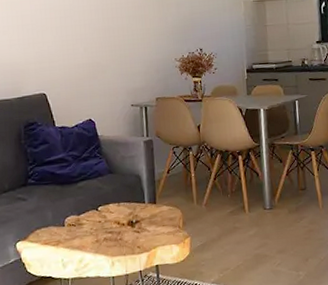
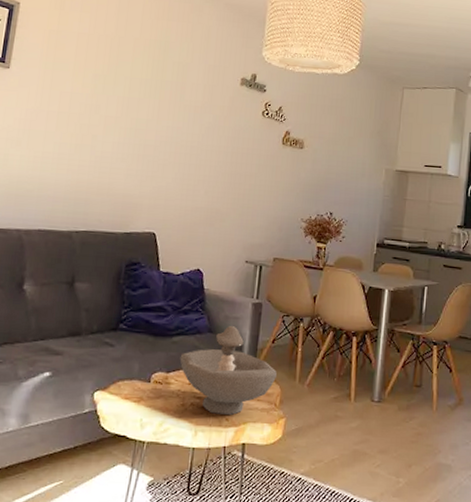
decorative bowl: none [87,164,176,244] -> present [179,326,277,415]

